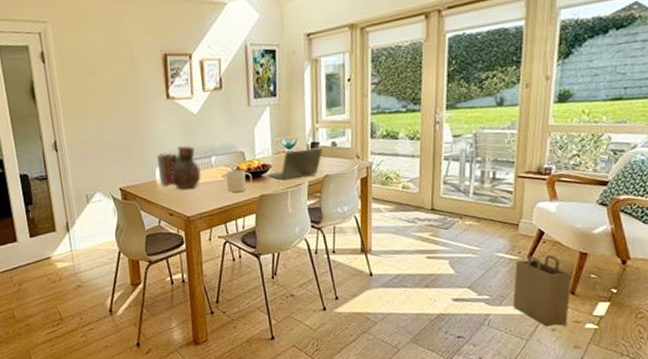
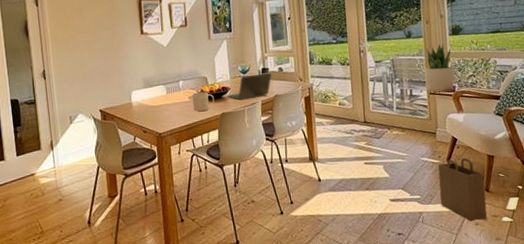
books: present [157,152,180,186] -> none [133,78,152,107]
vase: present [170,146,201,190] -> none [144,73,171,110]
planter: none [514,114,555,176] -> present [424,44,454,93]

